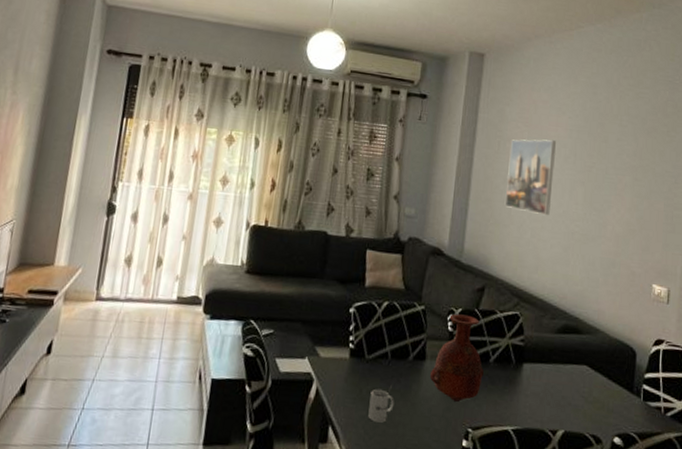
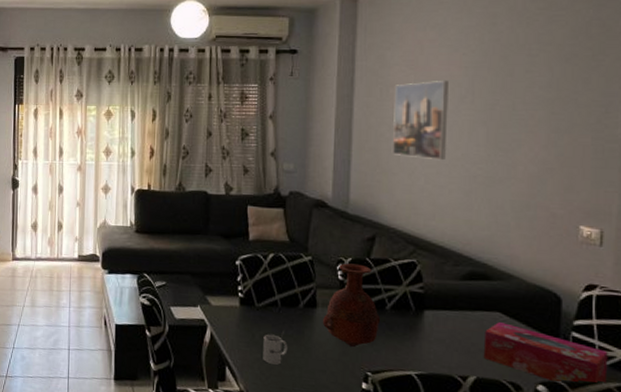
tissue box: none [571,375,670,436] -> present [483,322,608,384]

